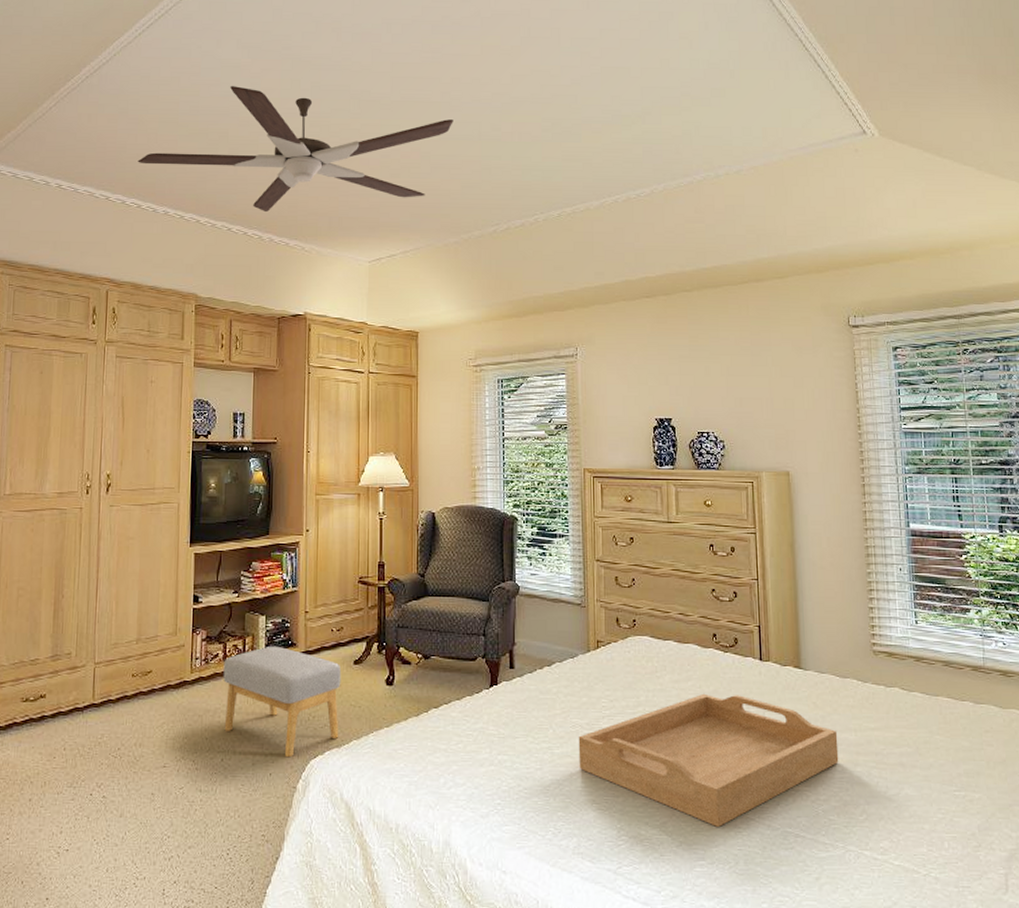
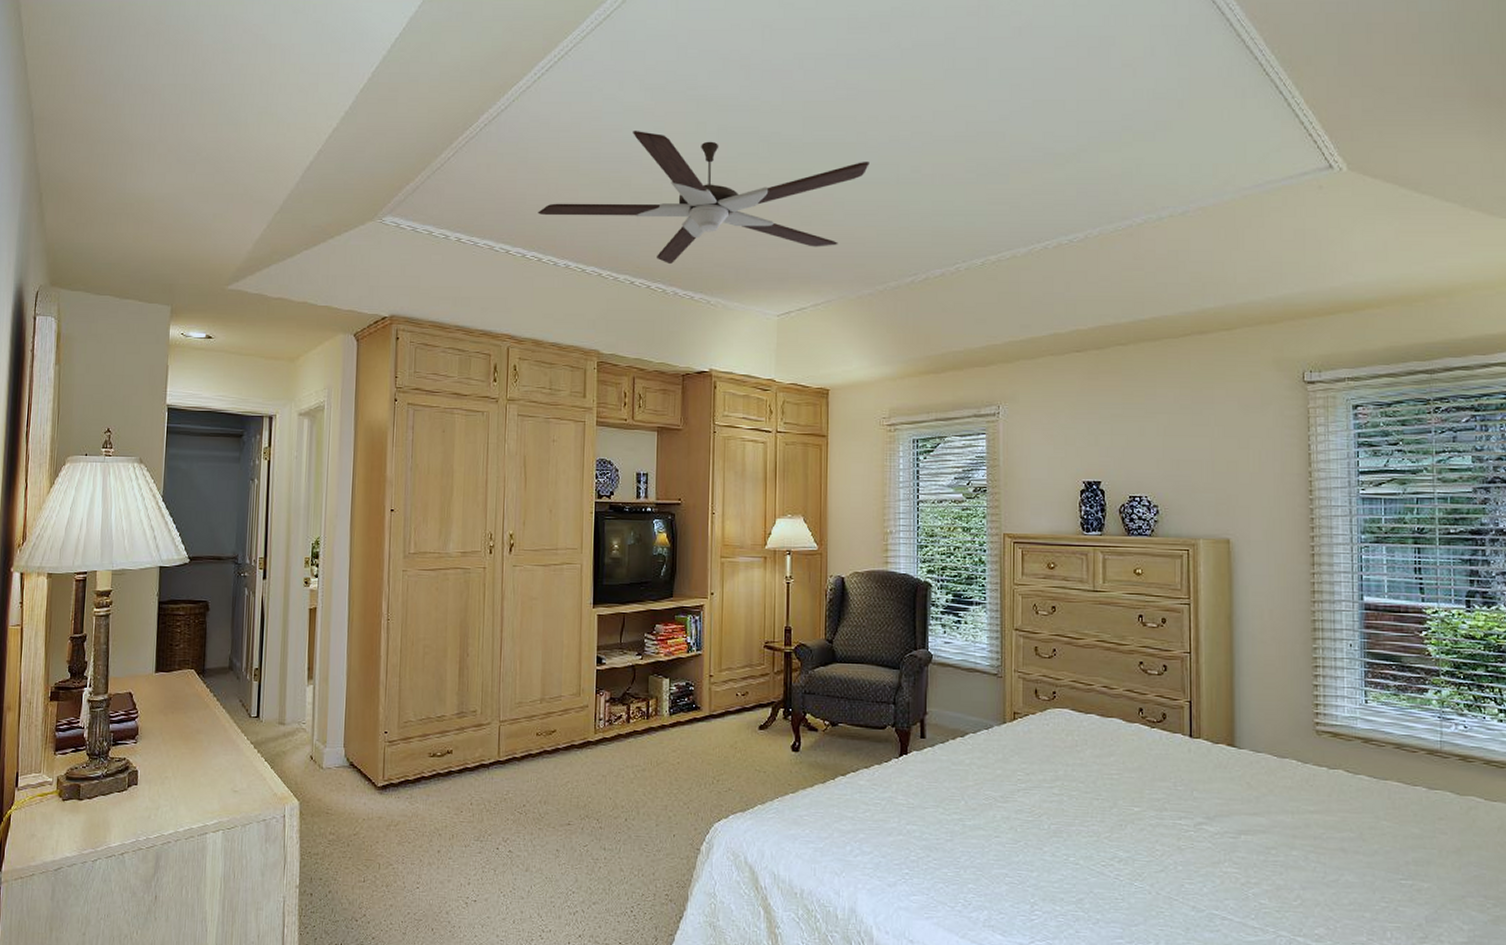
footstool: present [223,645,342,758] -> none [627,708,746,820]
serving tray: present [578,693,839,827] -> none [991,769,1273,906]

